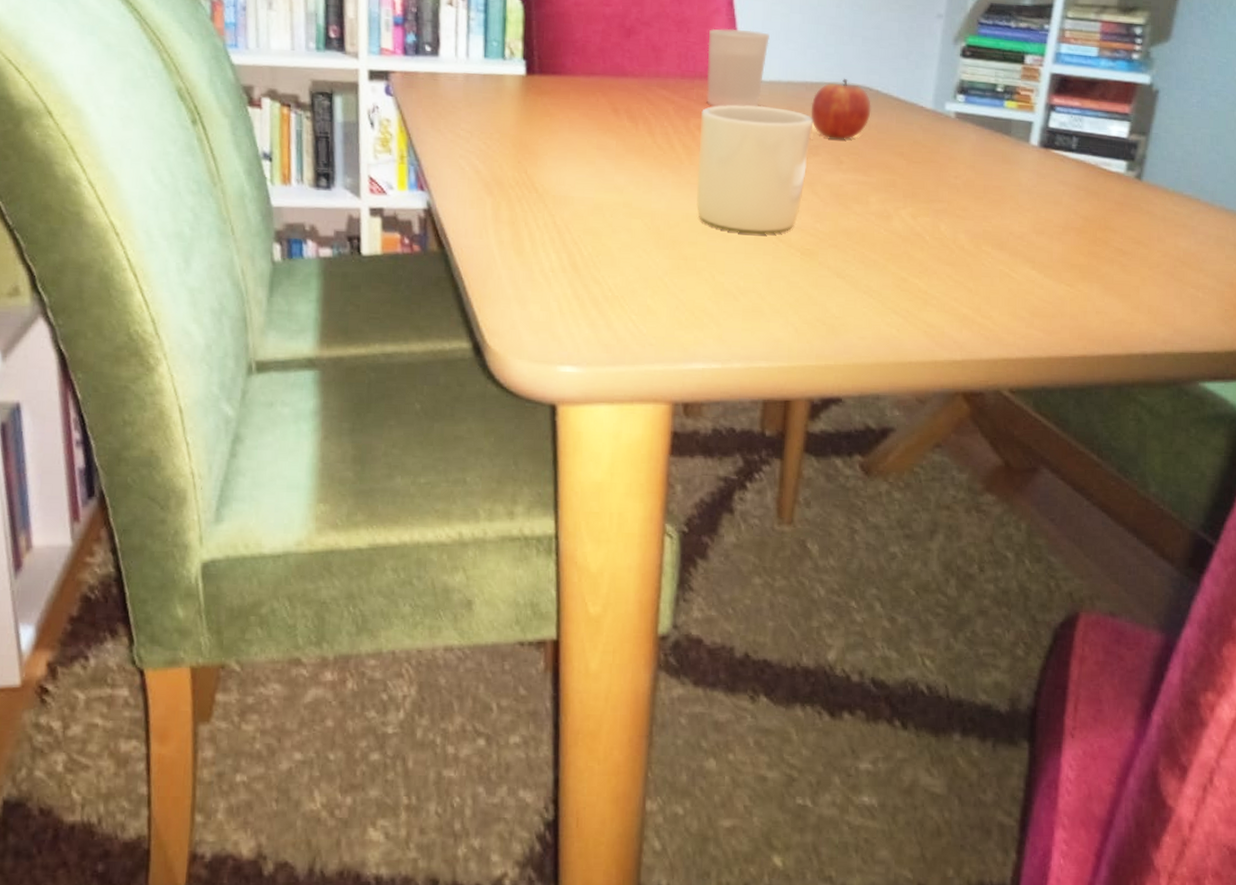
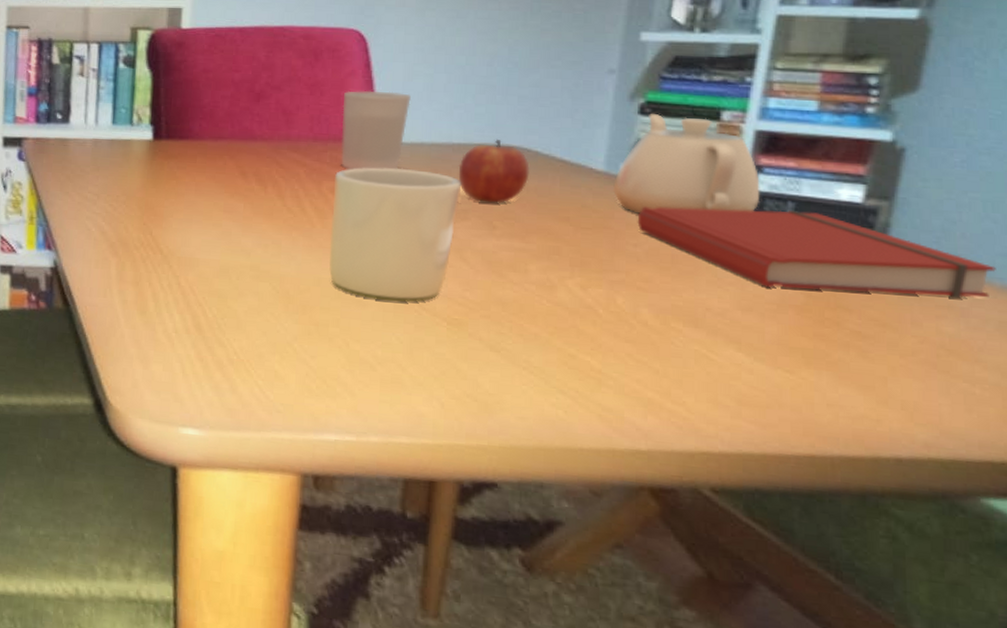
teapot: none [939,55,1053,148] -> present [613,113,760,214]
book: none [958,142,1217,219] -> present [637,206,996,299]

